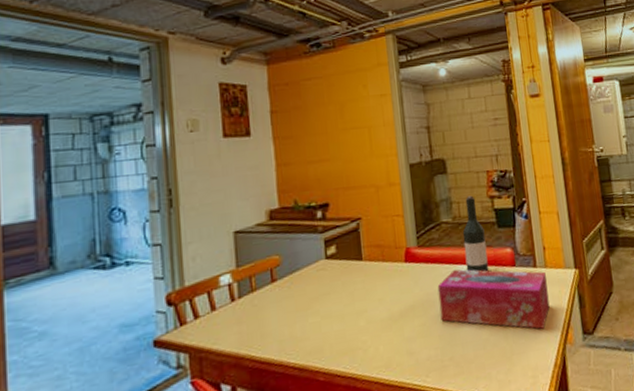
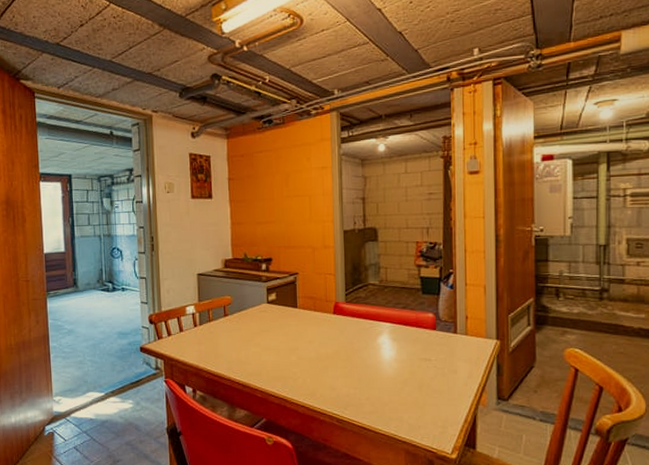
tissue box: present [437,269,550,329] -> none [360,325,466,388]
wine bottle: present [462,195,489,272] -> none [387,263,410,332]

